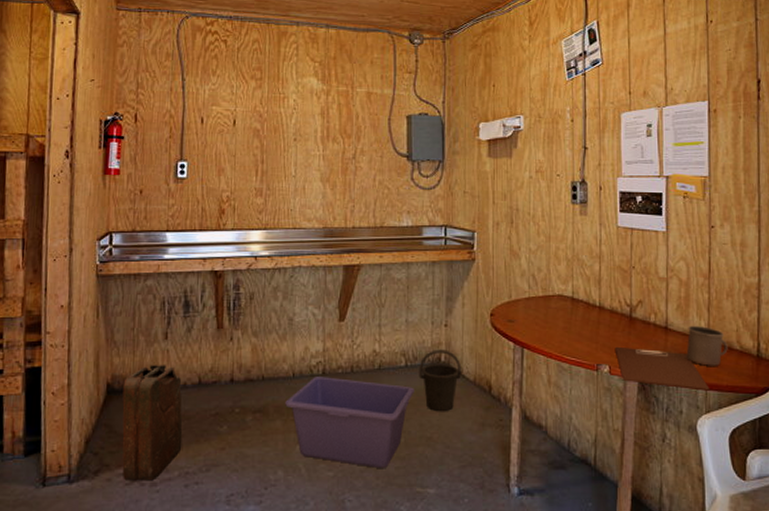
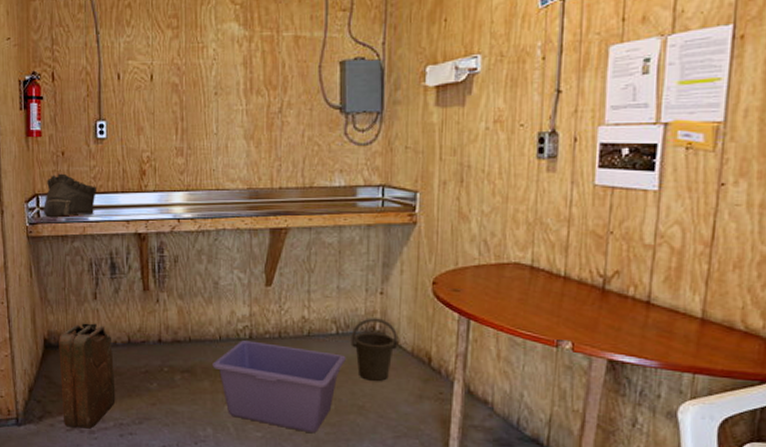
glove: none [116,211,174,256] -> present [44,173,96,218]
clipboard: present [614,346,710,391] -> none [580,321,699,375]
mug: present [686,325,728,366] -> none [671,300,728,348]

